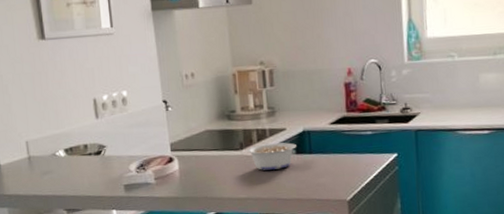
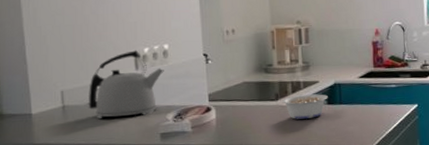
kettle: none [52,98,124,170] -> present [89,50,164,119]

